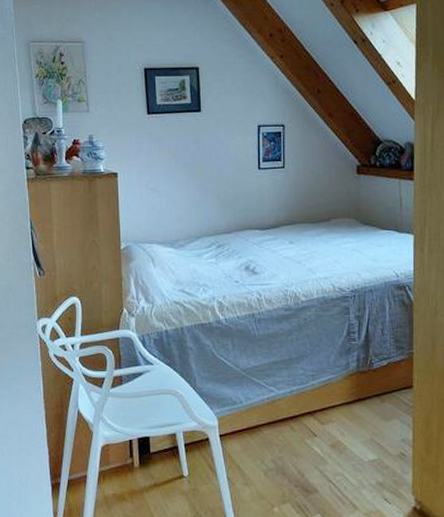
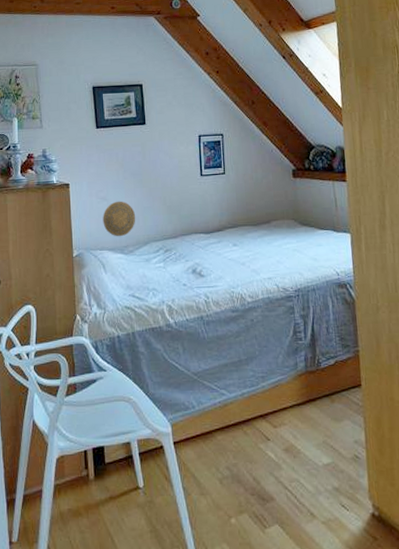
decorative plate: none [152,193,188,231] -> present [103,201,136,237]

